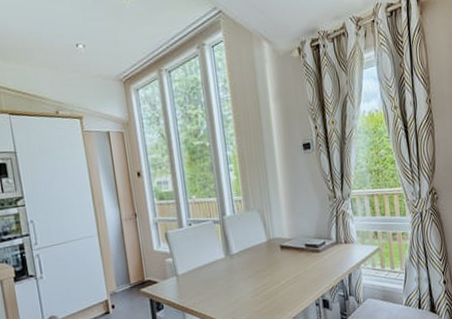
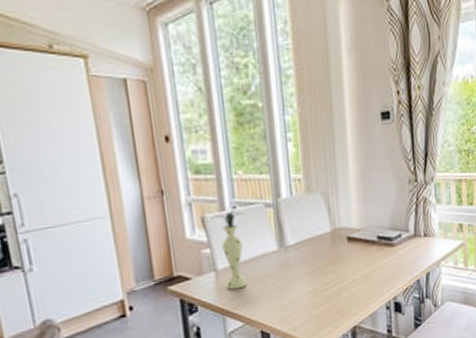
vase: none [171,226,202,291] -> present [210,209,248,290]

